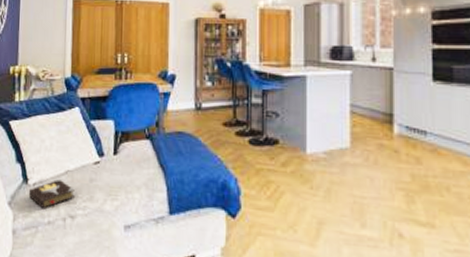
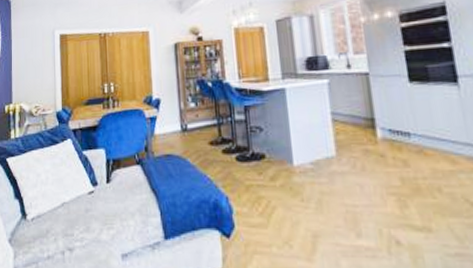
hardback book: present [28,178,75,209] -> none [27,211,72,244]

